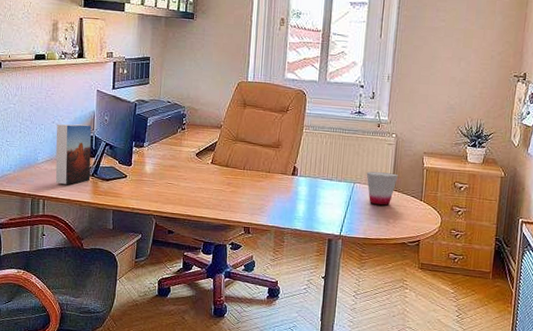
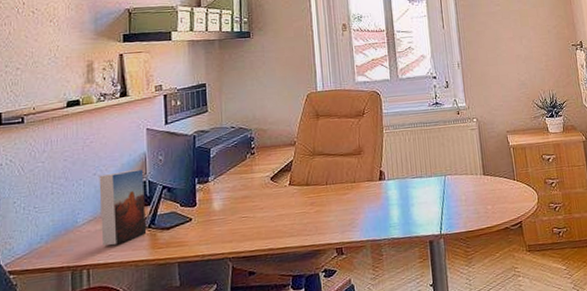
cup: present [366,171,398,206] -> none [455,158,487,194]

